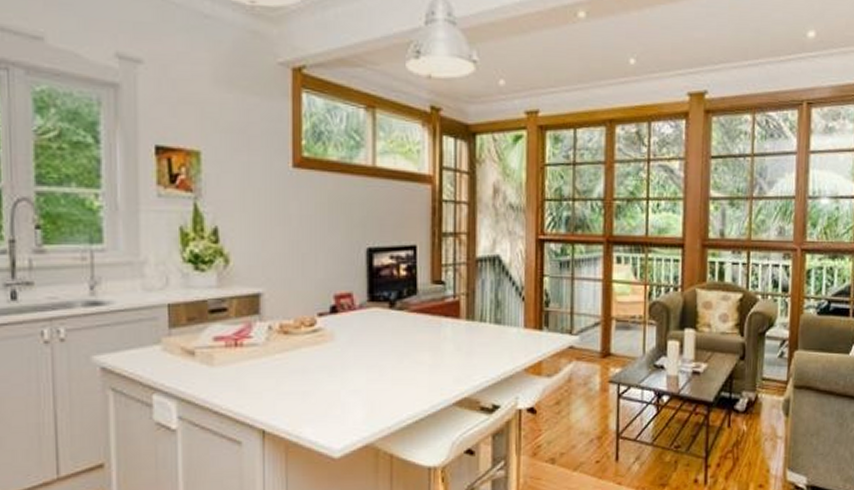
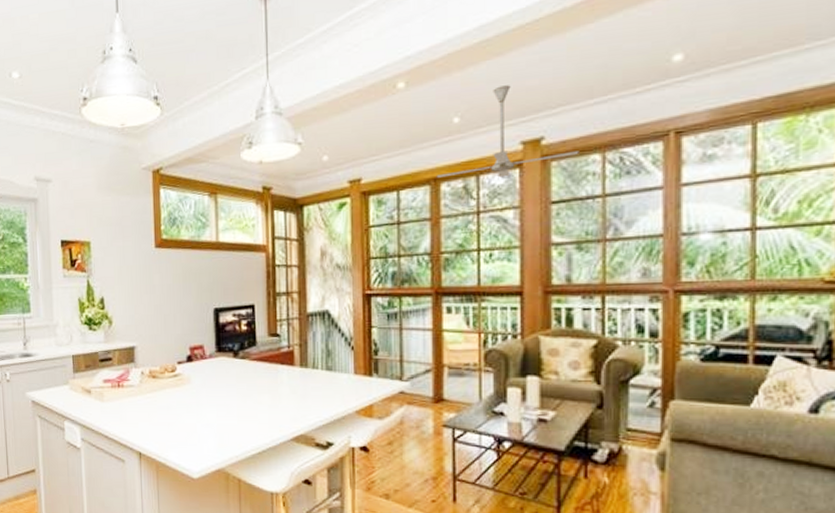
ceiling fan: none [612,33,735,127] -> present [436,85,579,178]

